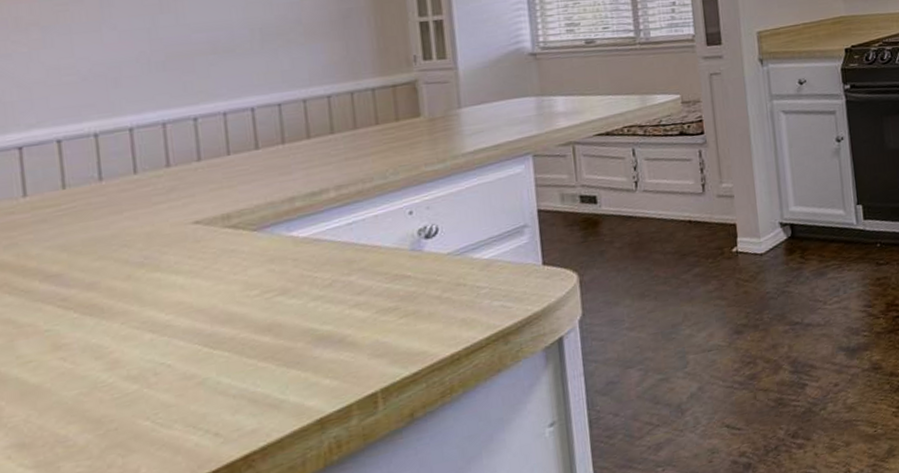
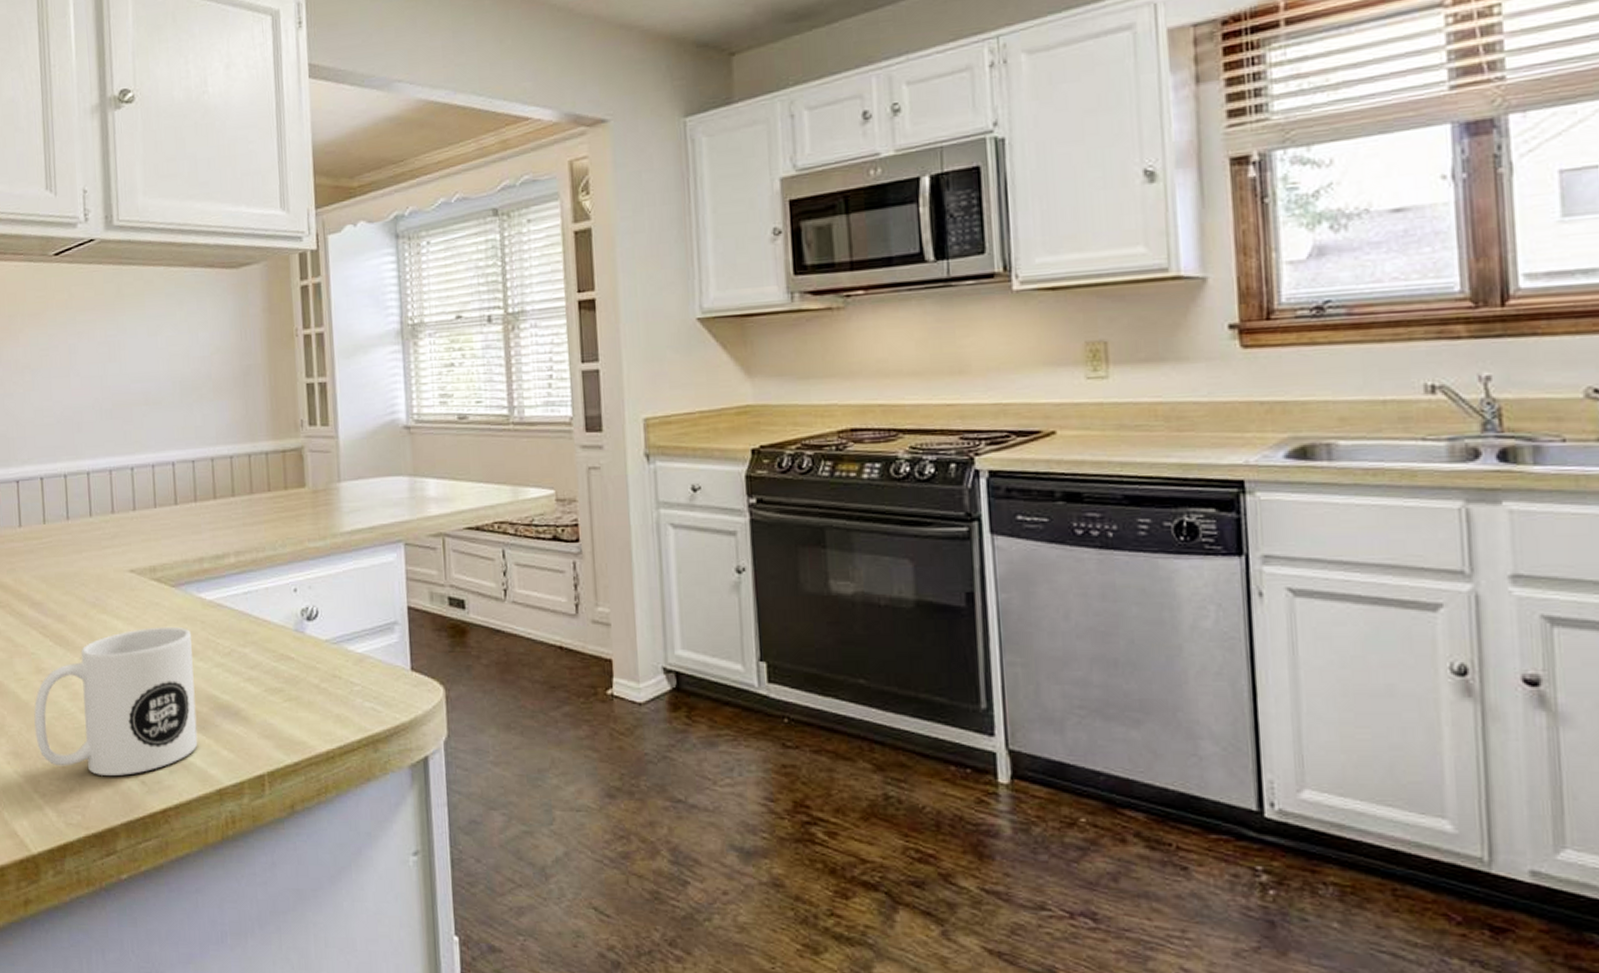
mug: none [50,269,291,445] -> present [34,626,198,776]

